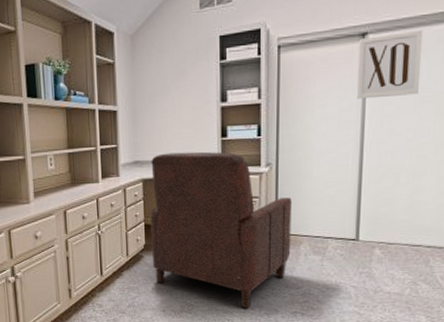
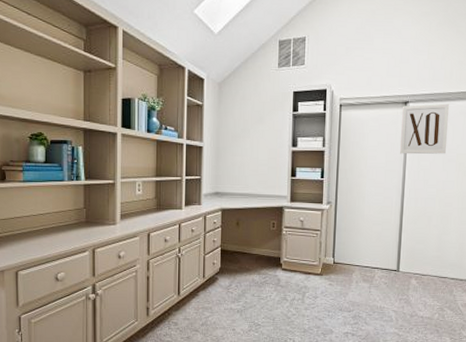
chair: present [150,151,292,309] -> none [226,187,347,329]

